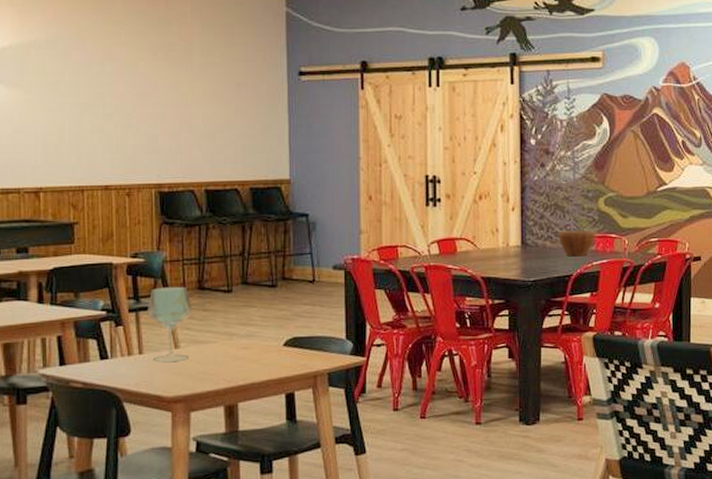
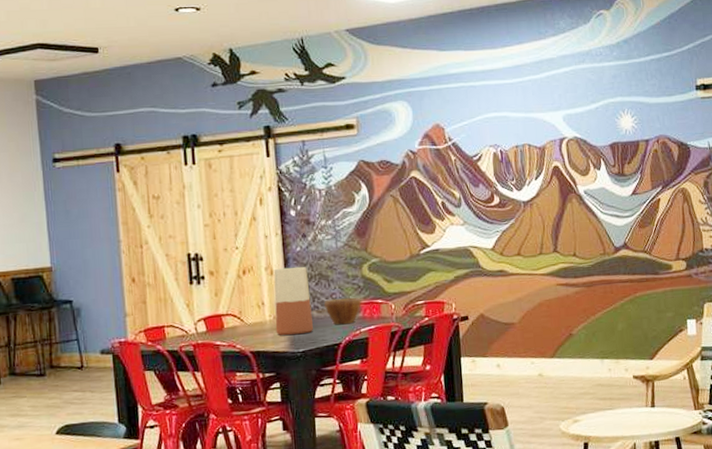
vase: none [508,195,545,264] -> present [273,266,313,336]

